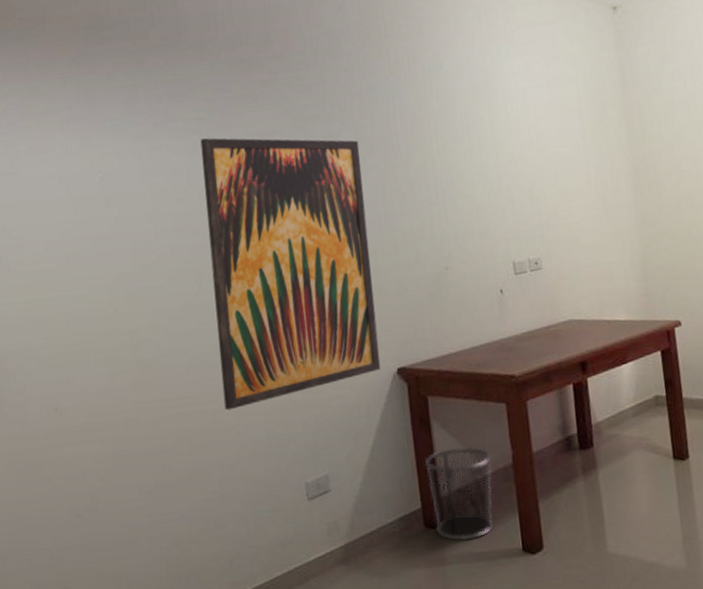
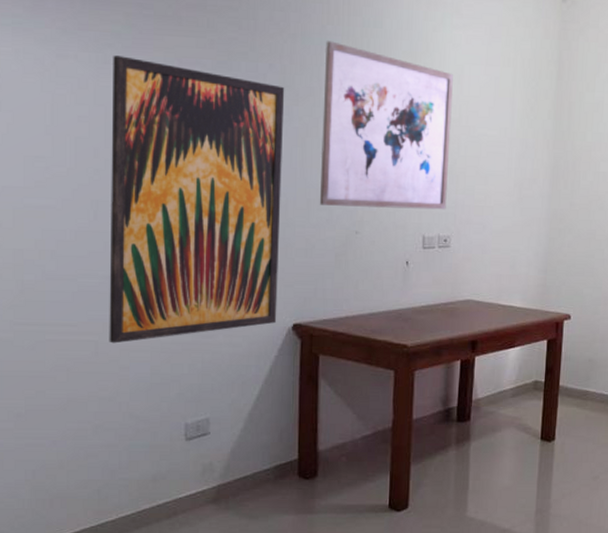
wall art: none [391,90,532,247] -> present [319,41,453,210]
waste bin: present [425,447,494,541] -> none [308,407,374,493]

